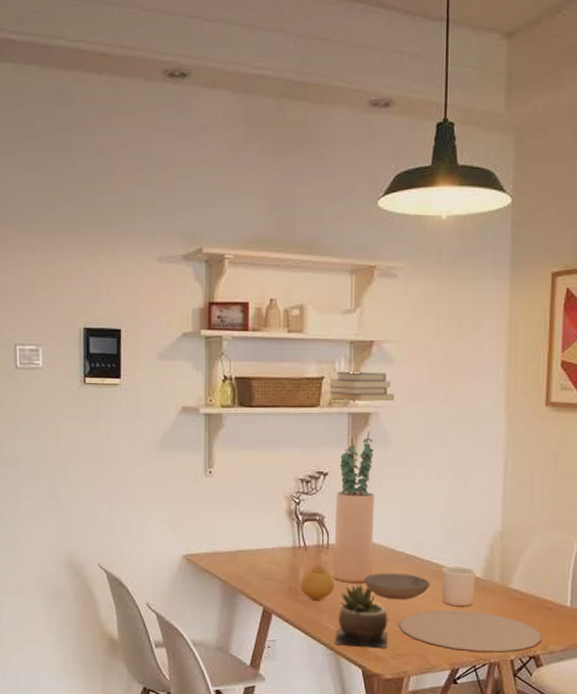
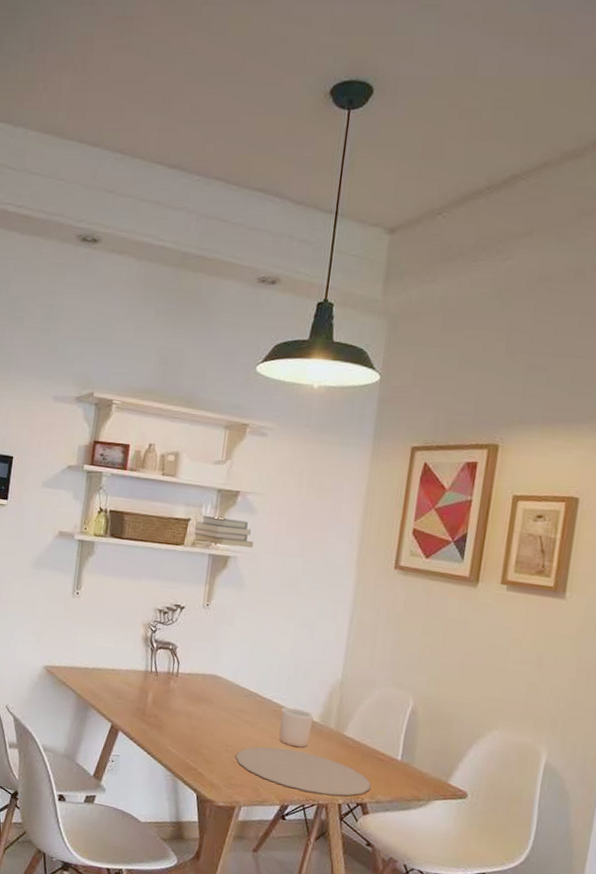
fruit: present [299,565,334,600] -> none [147,690,180,724]
vase: present [333,431,375,583] -> none [179,572,229,713]
succulent plant: present [334,583,388,648] -> none [174,712,227,777]
bowl: present [364,573,430,600] -> none [207,705,269,734]

